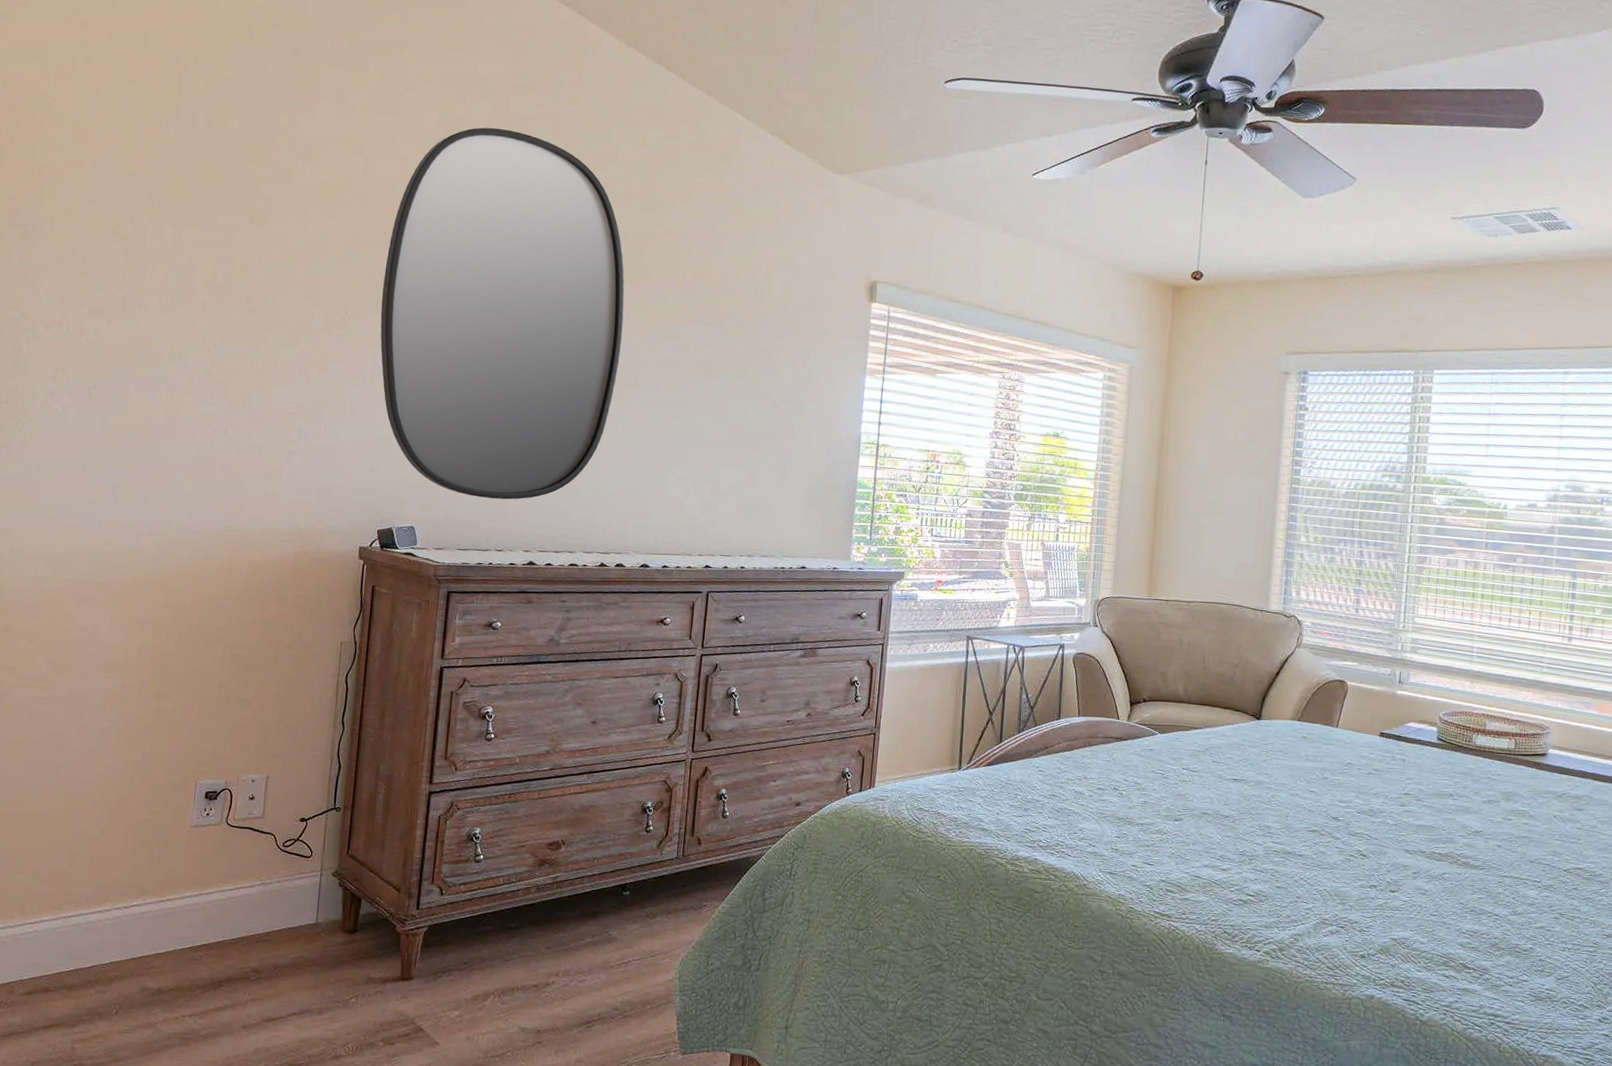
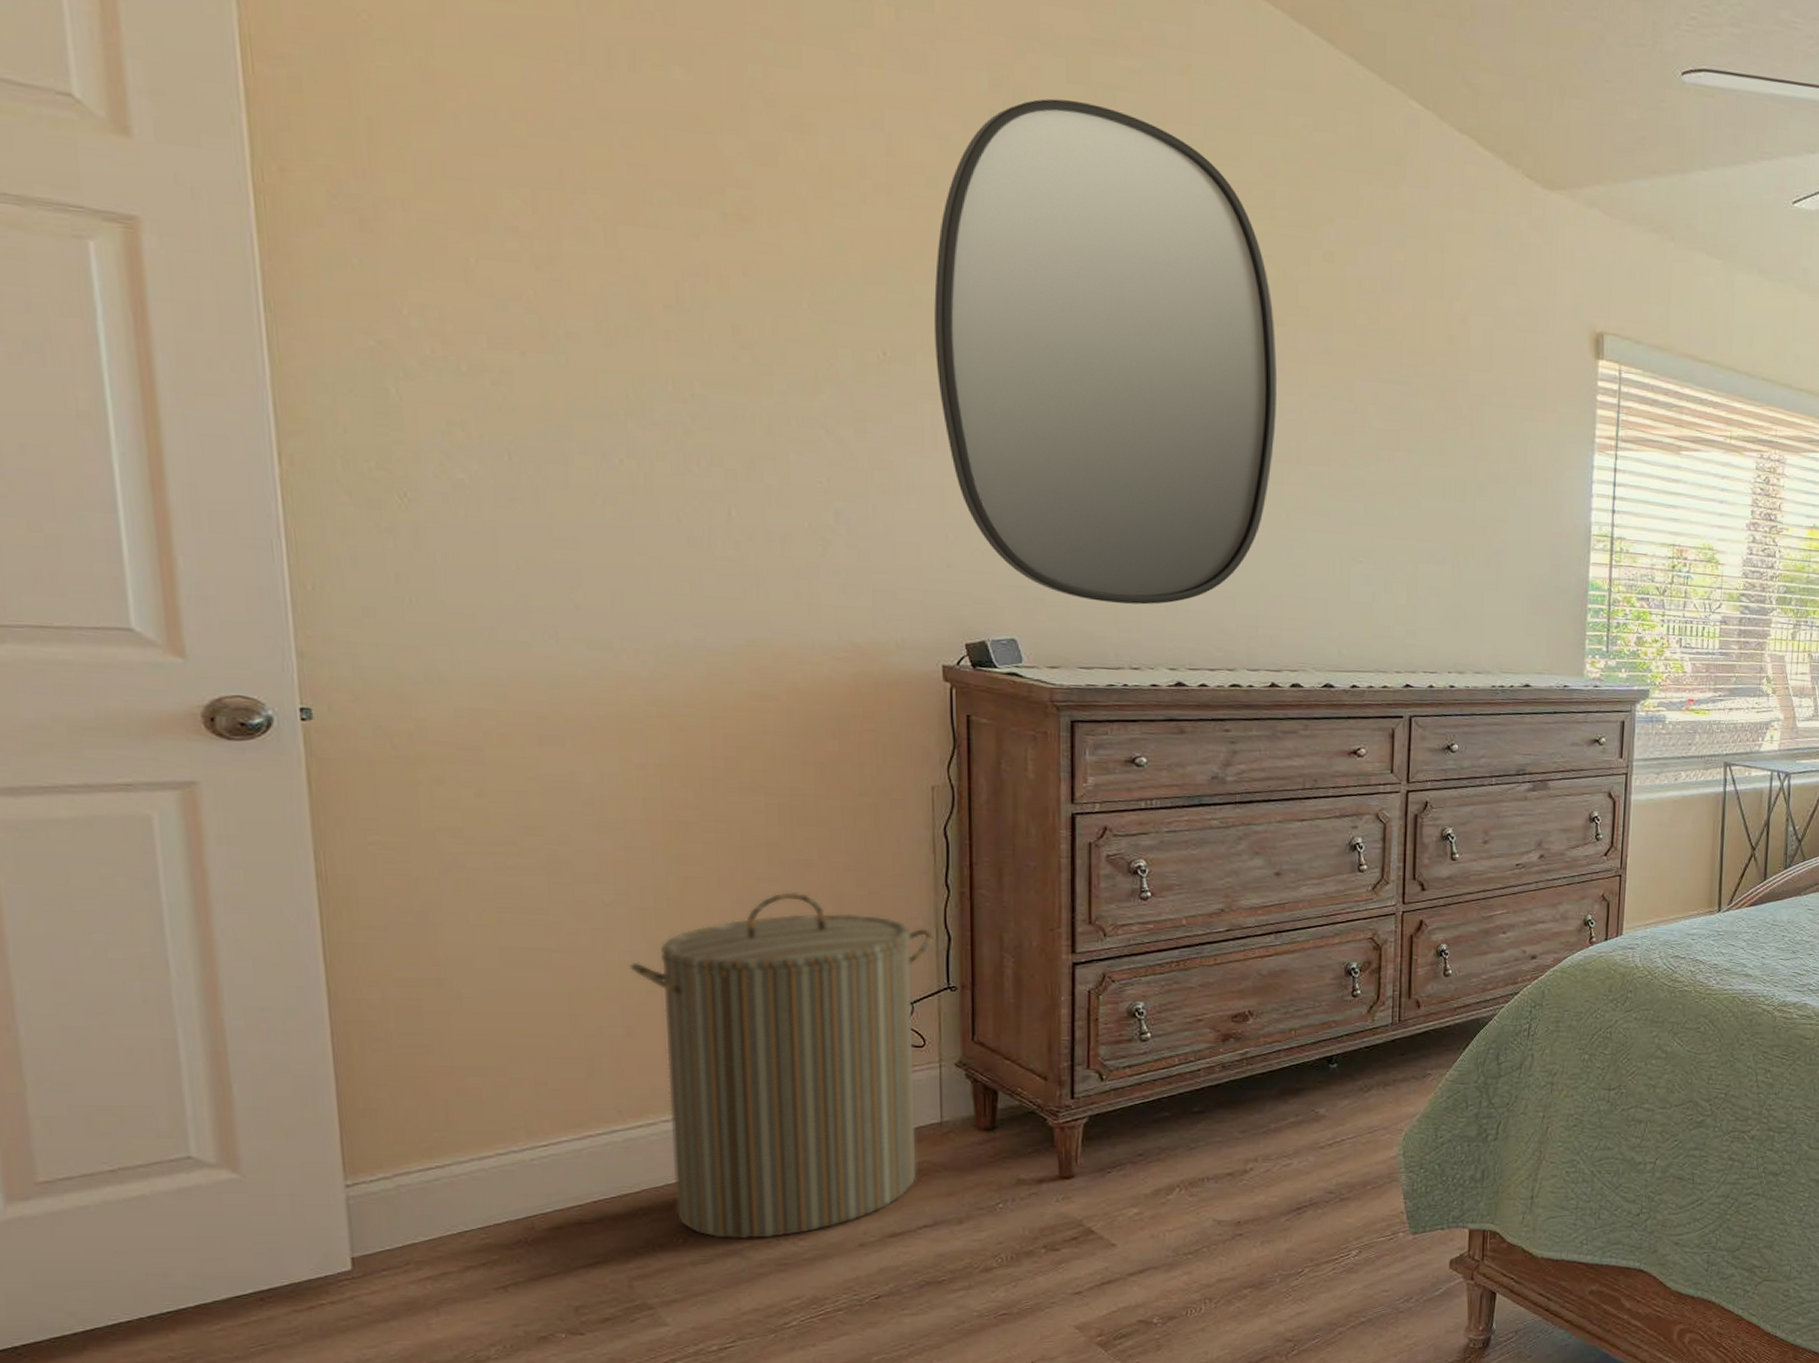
laundry hamper: none [111,724,329,1015] -> present [630,892,933,1240]

